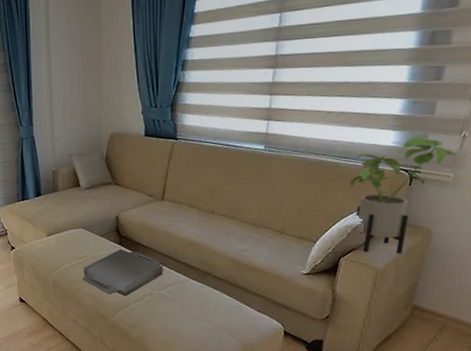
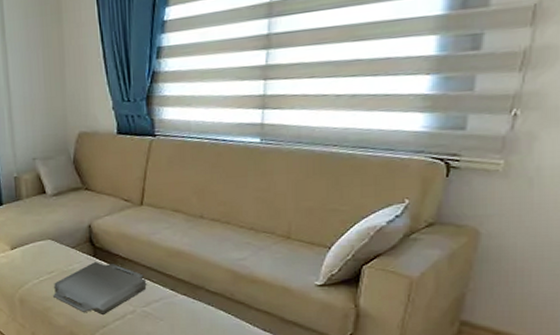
house plant: present [349,136,459,254] -> none [369,117,510,259]

